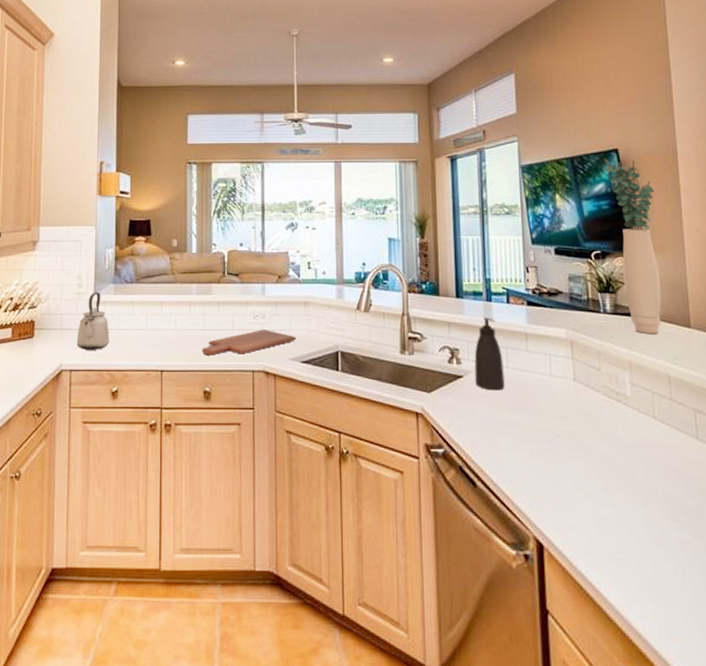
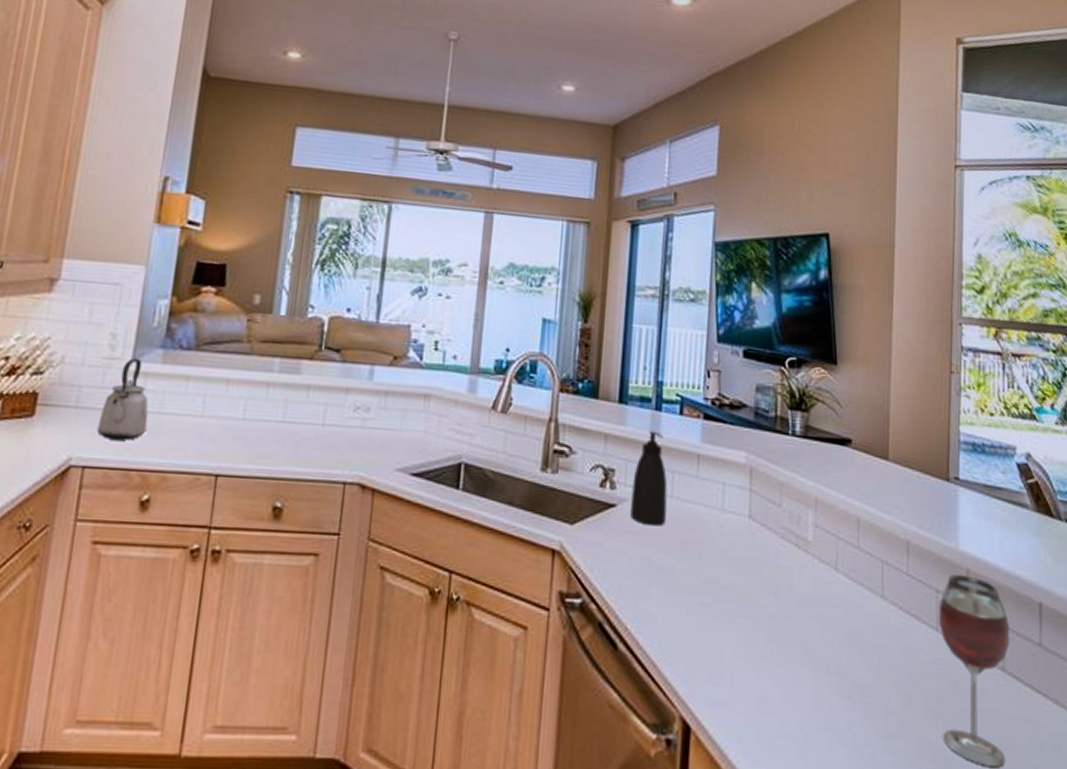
cutting board: present [201,329,296,356] -> none [276,427,408,459]
vase: present [604,158,662,334] -> none [811,244,865,465]

